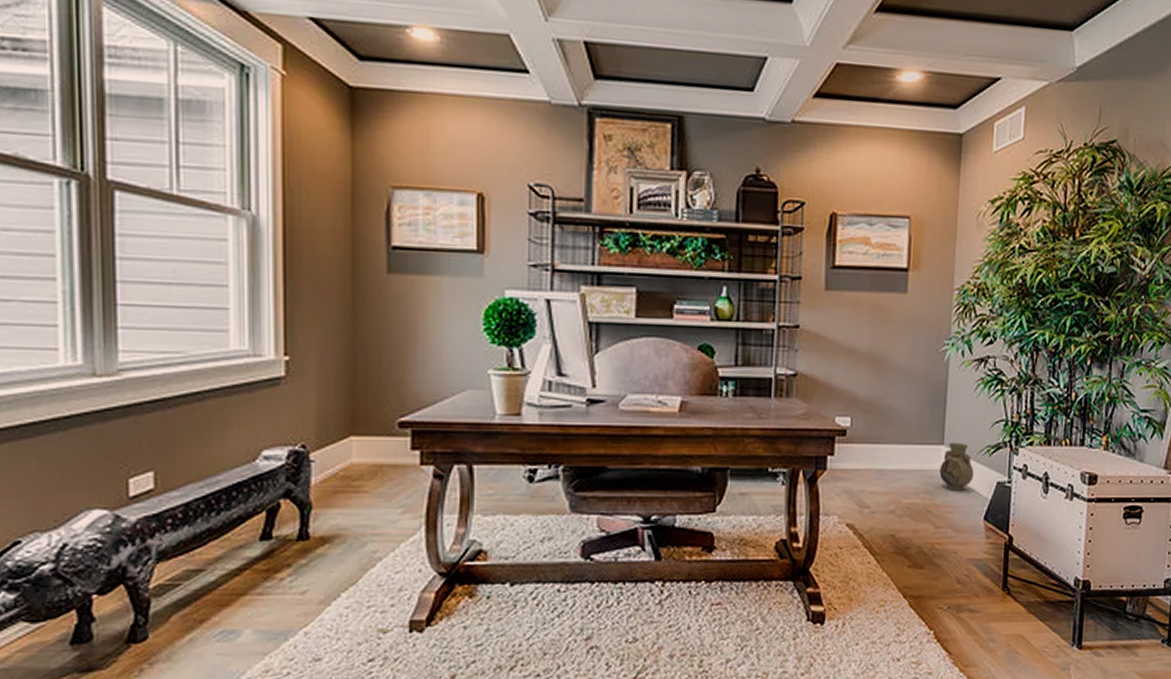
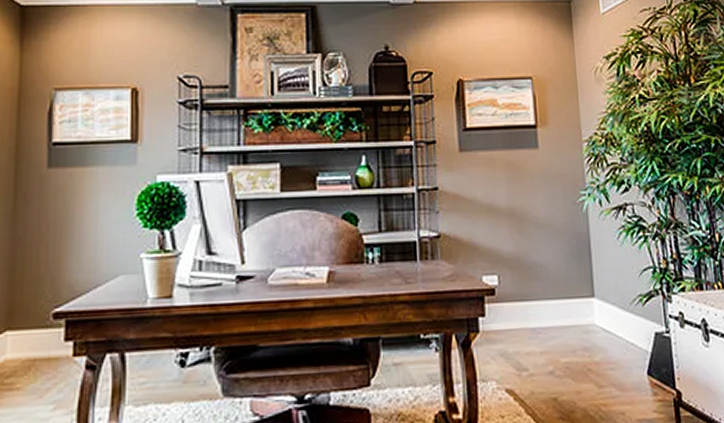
vase: present [939,442,974,490] -> none [594,293,630,345]

